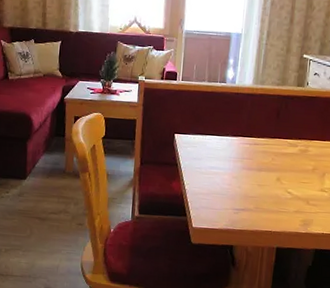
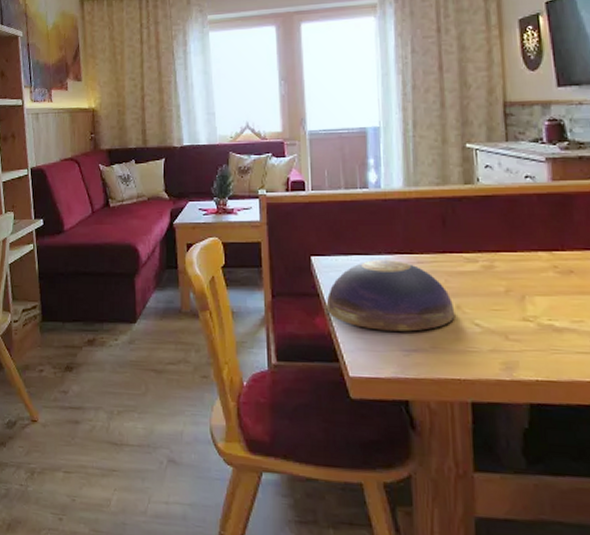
decorative bowl: none [181,140,276,196] -> present [326,260,455,332]

